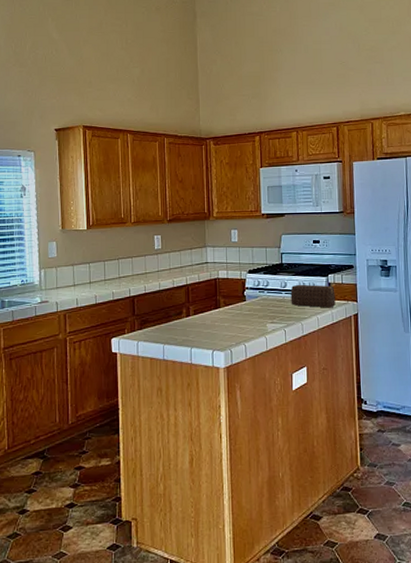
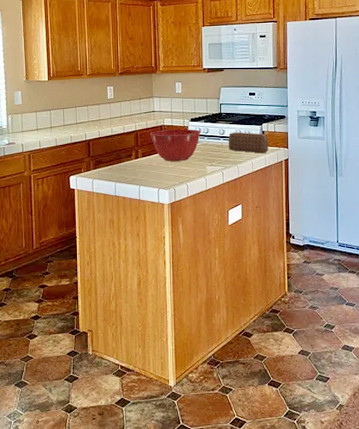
mixing bowl: none [203,282,261,319] -> present [150,129,202,161]

